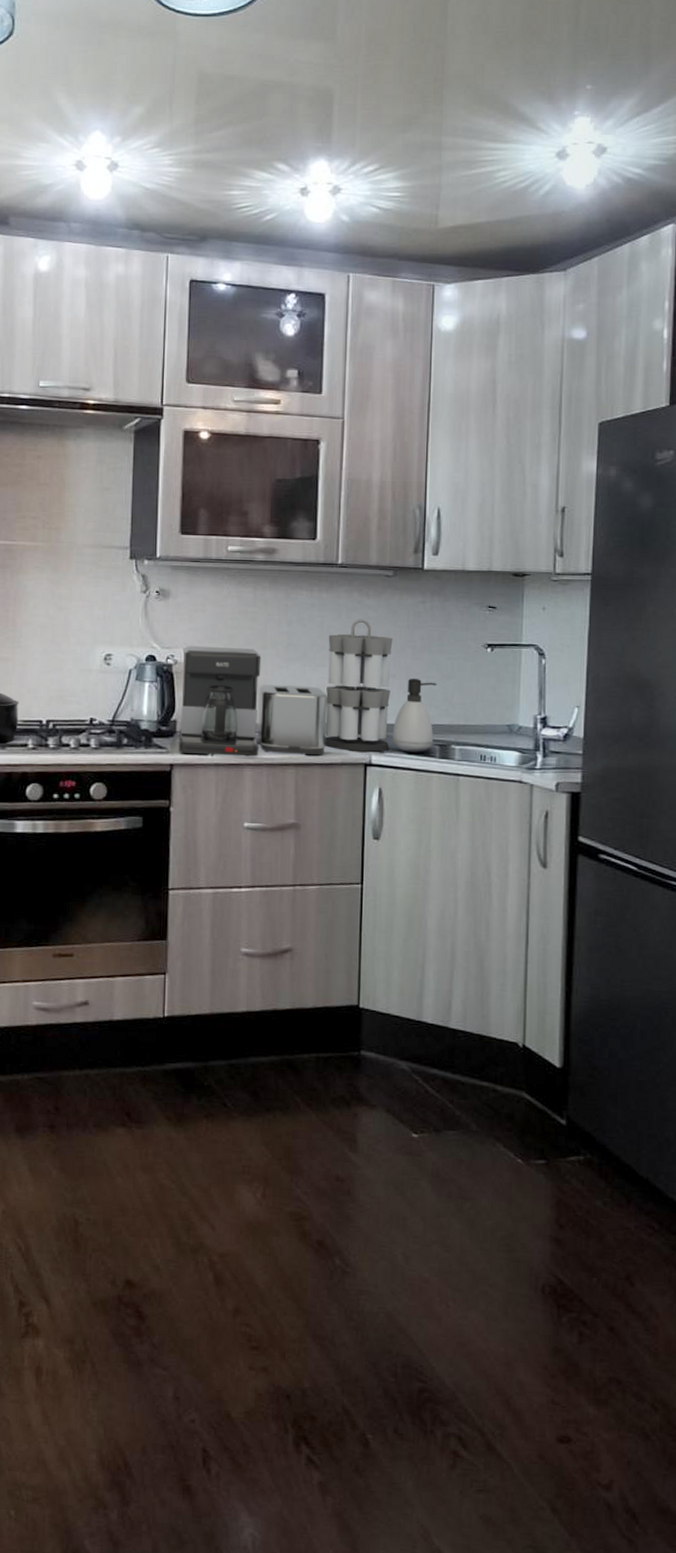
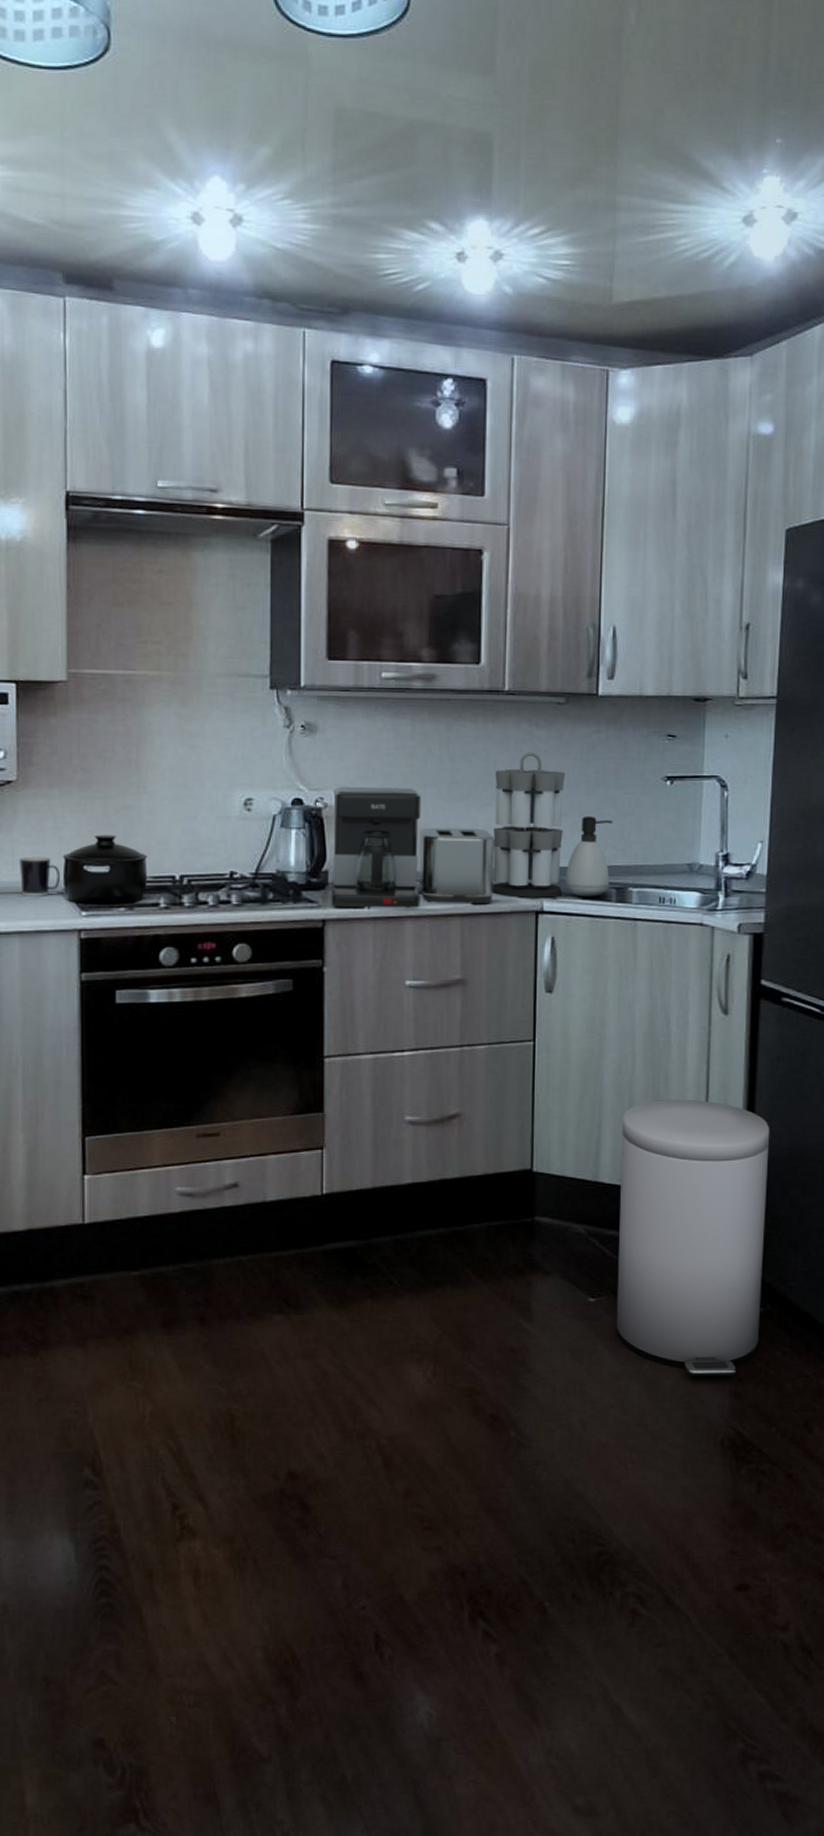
pedal bin: none [438,946,589,1223] -> present [616,1099,770,1377]

